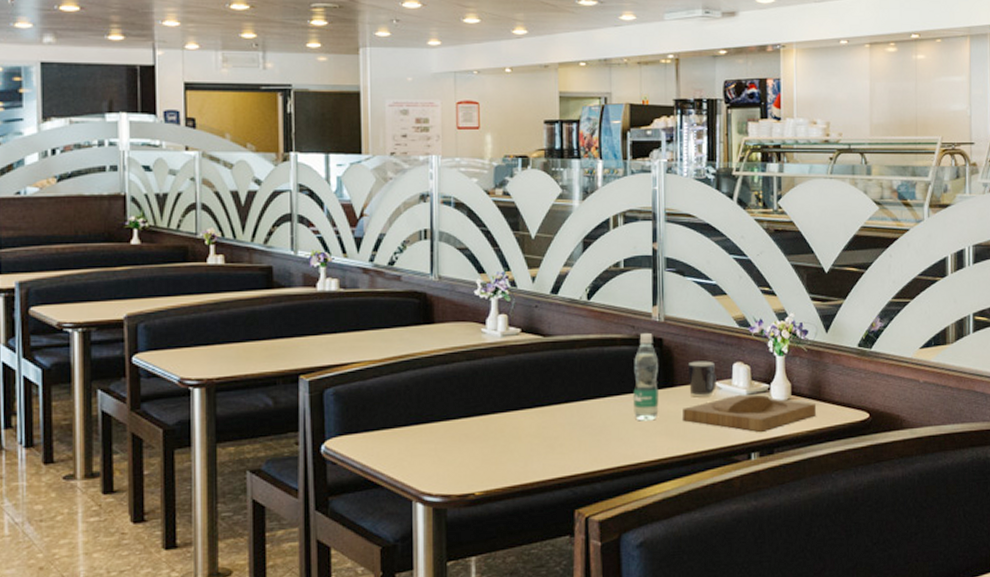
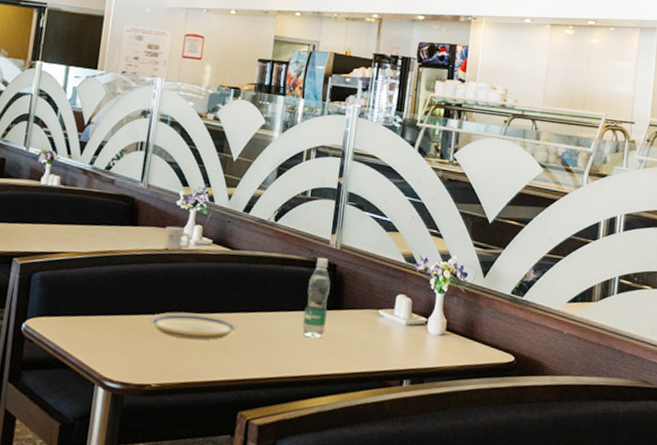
plate: none [463,410,562,440] -> present [149,312,238,340]
mug: none [466,318,496,346] -> present [164,226,191,251]
tray: present [683,394,817,433] -> none [345,324,468,362]
mug: present [687,361,717,397] -> none [354,288,381,323]

